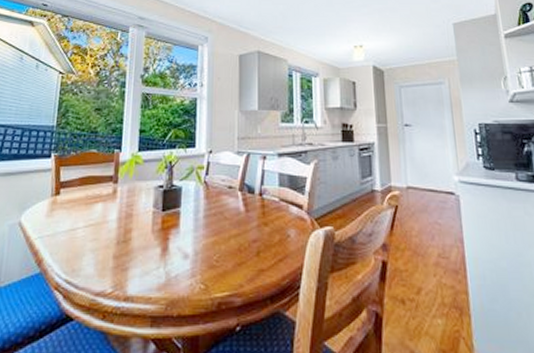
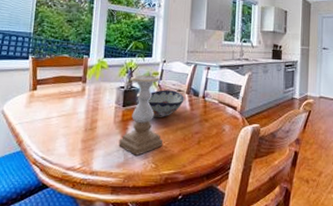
candle holder: none [158,170,214,274] -> present [118,75,164,156]
decorative bowl: none [179,187,237,224] -> present [136,89,185,118]

